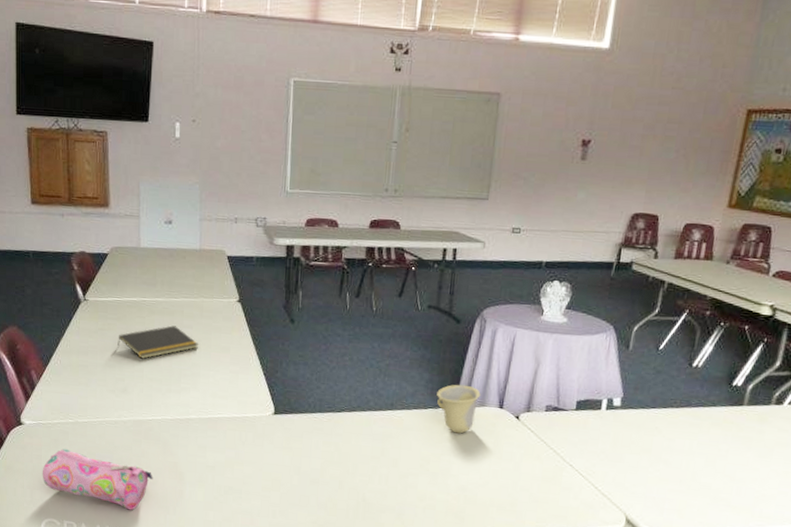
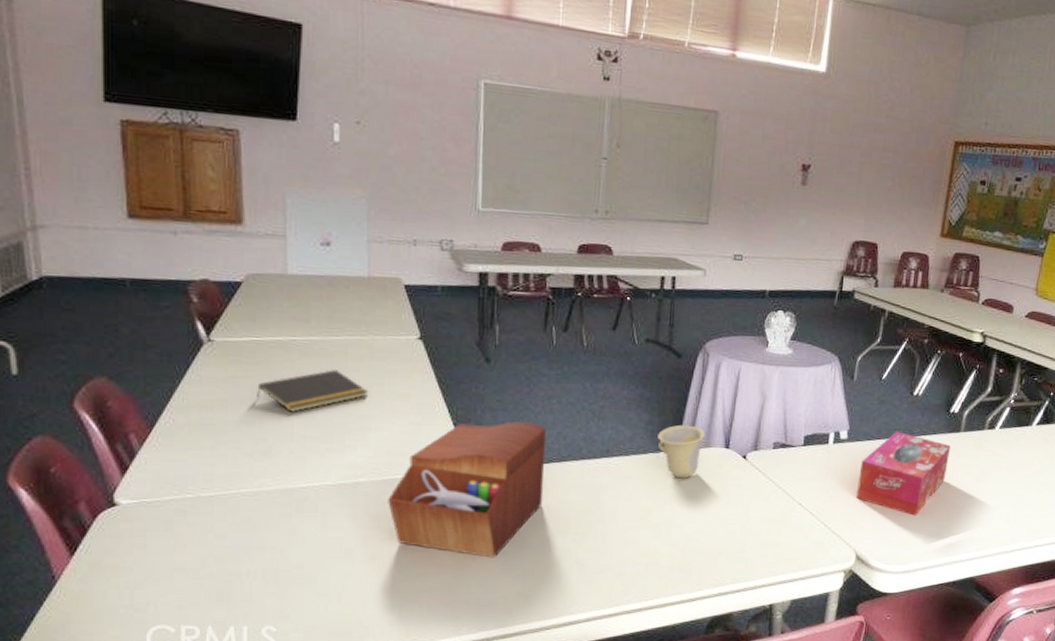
pencil case: present [42,449,153,511] -> none [147,533,309,603]
sewing box: none [212,374,339,490] -> present [388,421,546,558]
tissue box: none [628,401,732,486] -> present [856,431,950,516]

